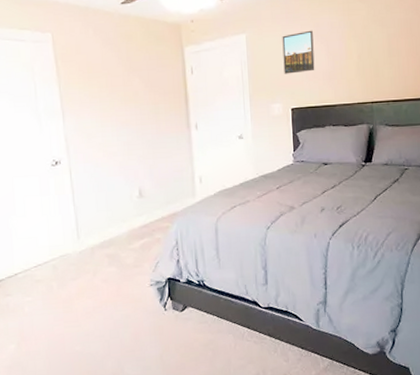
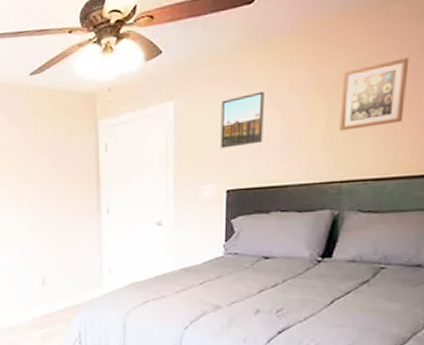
picture frame: none [366,12,407,64] -> present [339,57,410,131]

